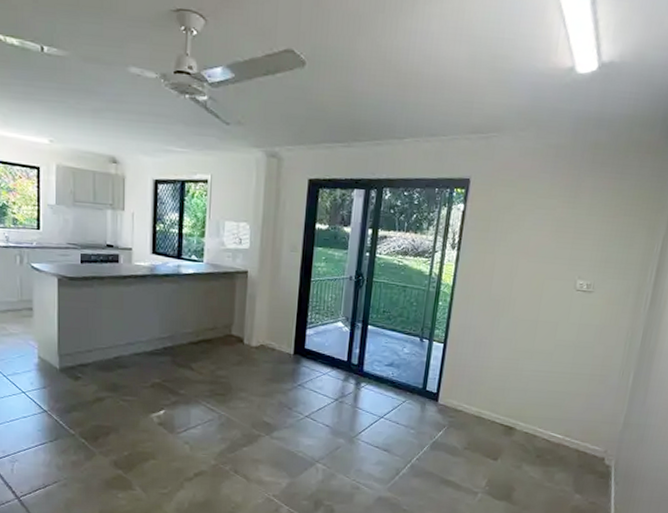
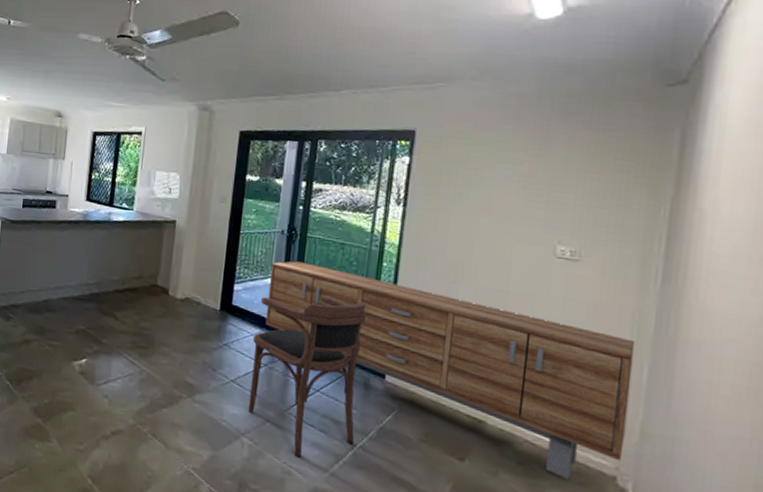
armchair: none [321,334,424,474] -> present [248,295,366,458]
sideboard: none [335,304,627,464] -> present [265,261,636,480]

